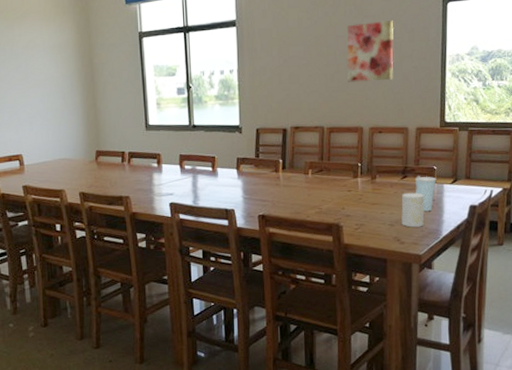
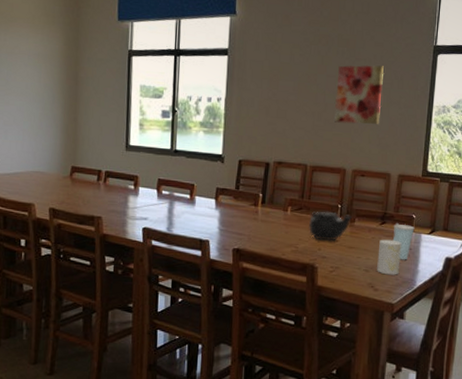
teapot: none [331,170,374,200] -> present [309,211,353,241]

